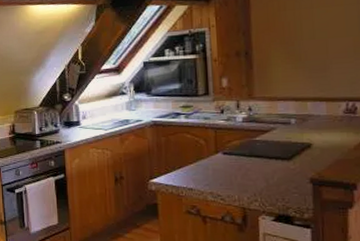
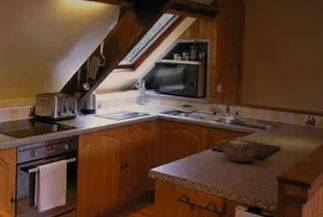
teapot: none [234,136,280,165] -> present [222,137,257,163]

